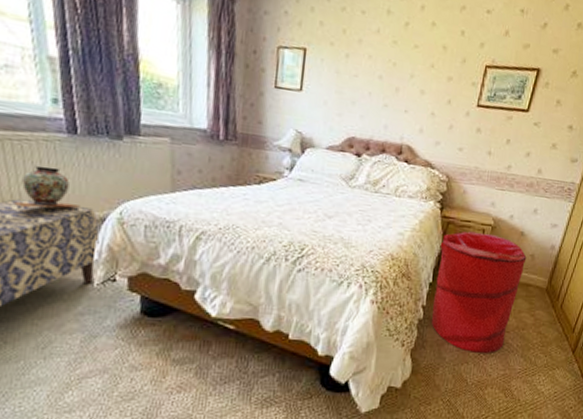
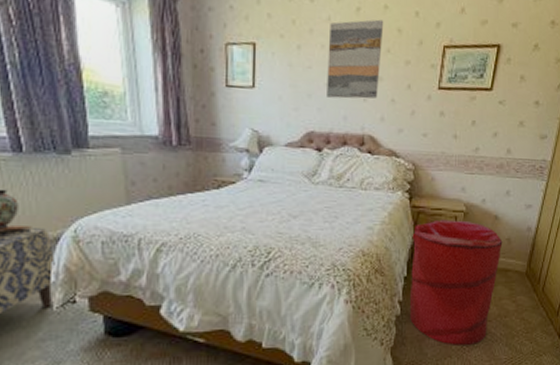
wall art: none [370,34,431,111] -> present [327,19,384,99]

